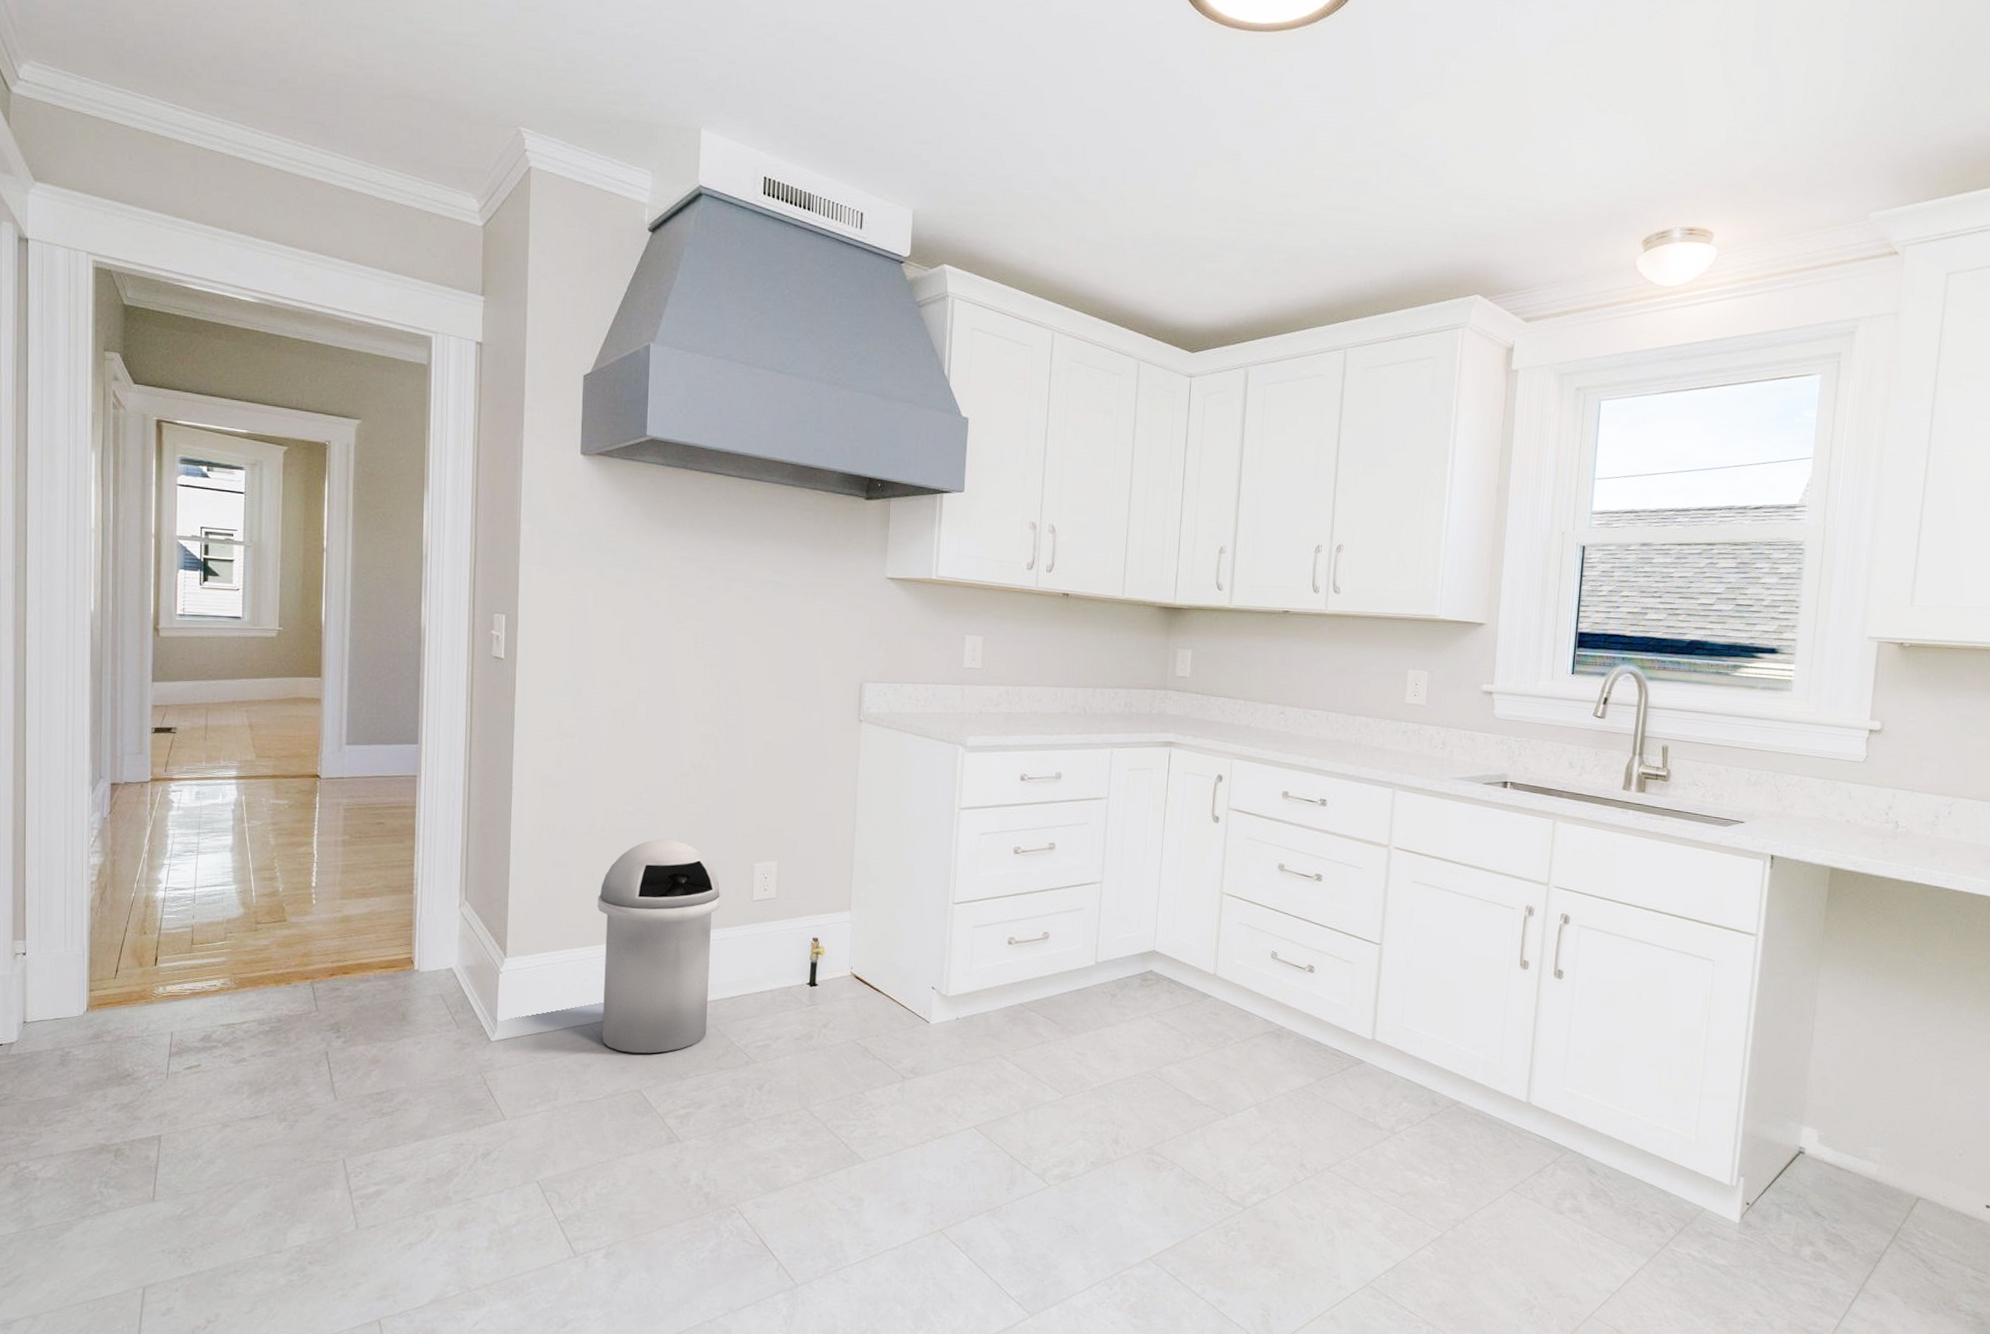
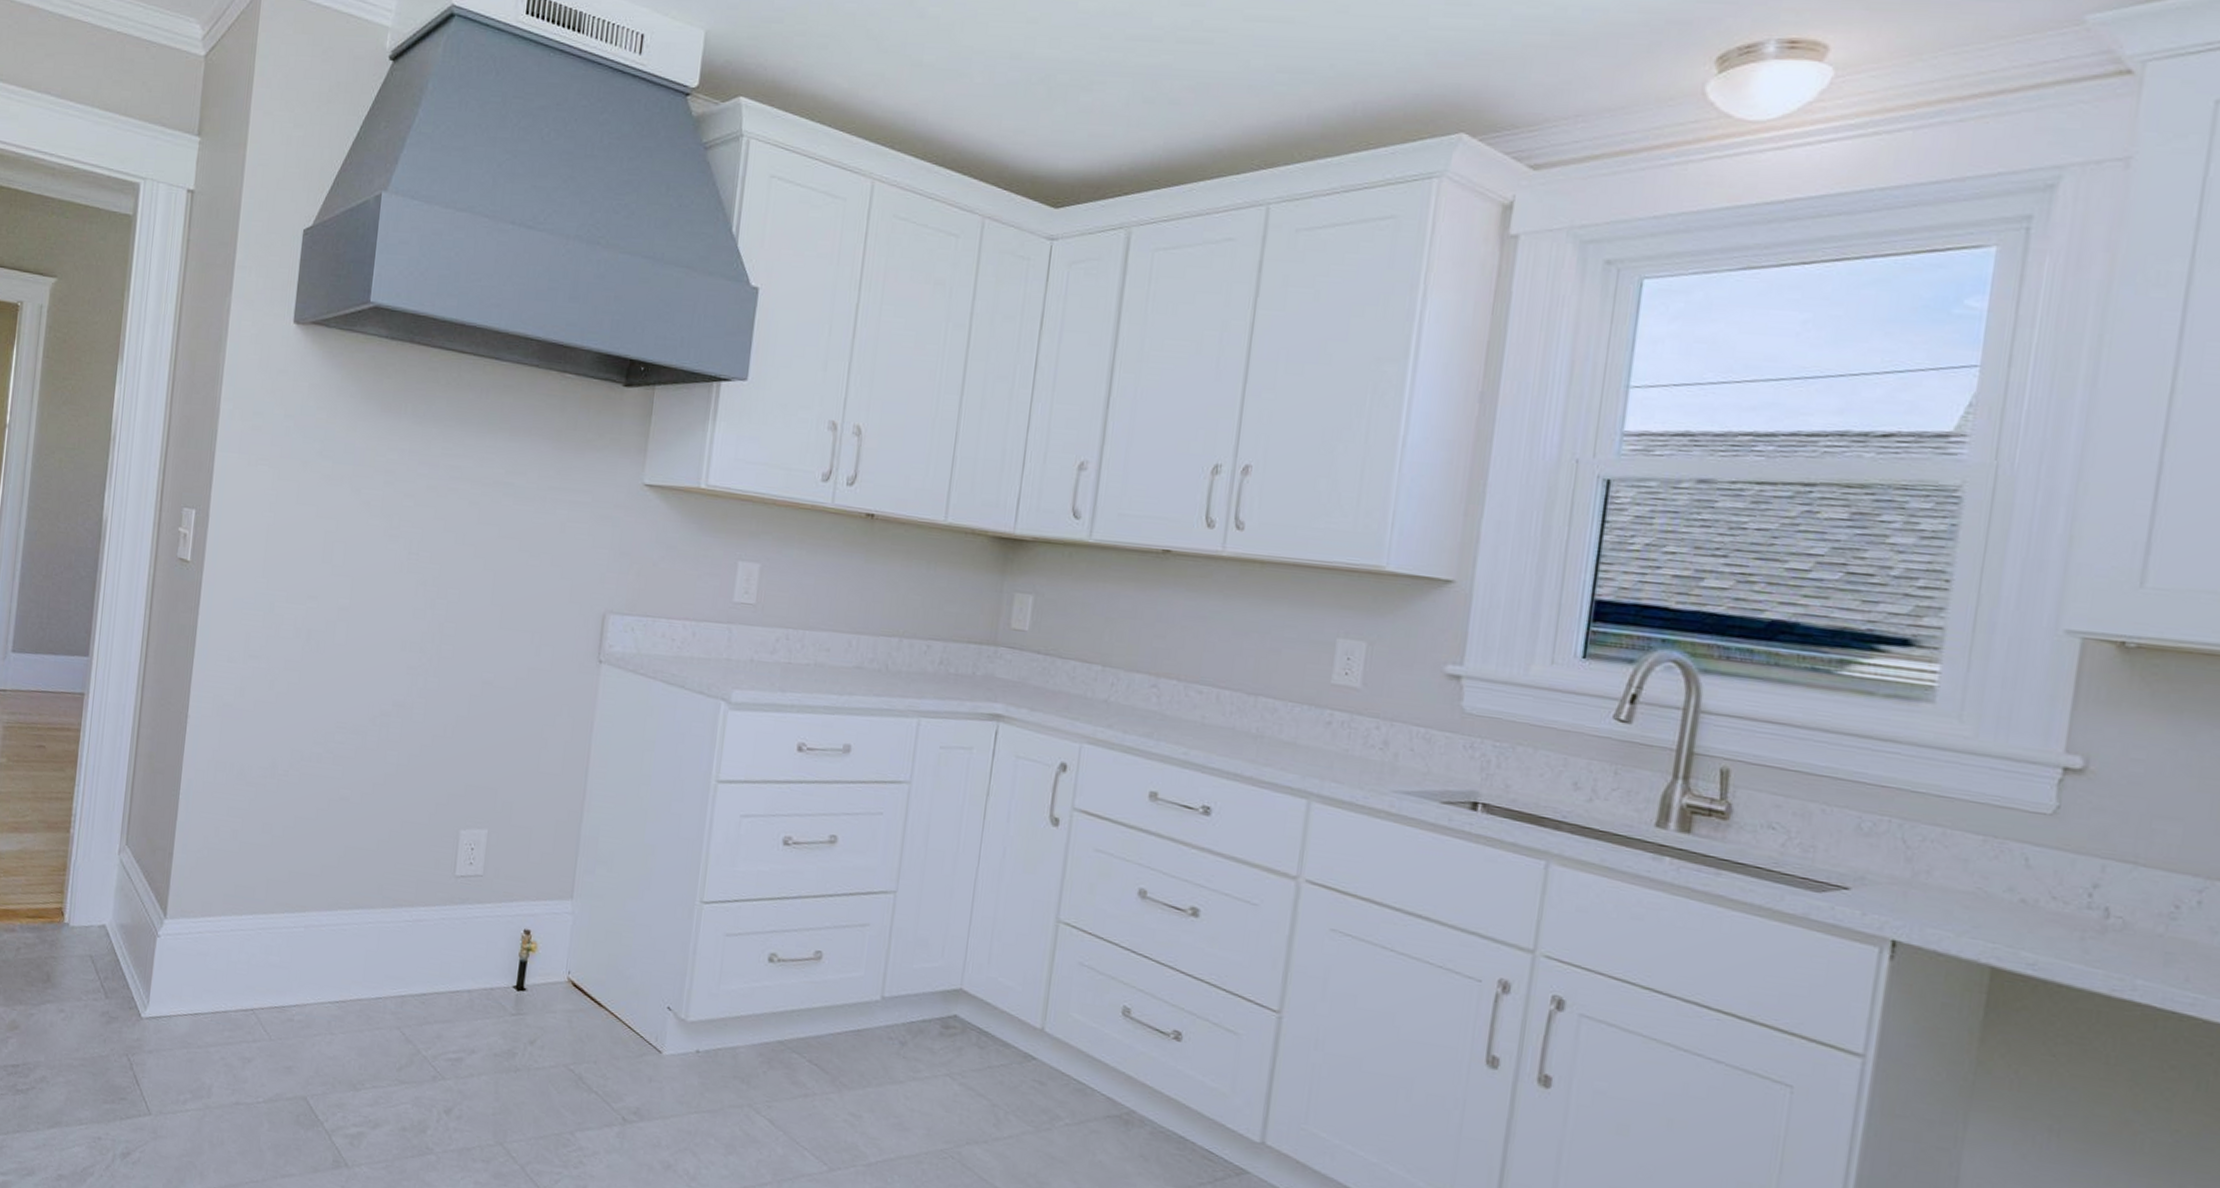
trash bin: present [598,839,721,1054] -> none [267,790,418,1054]

